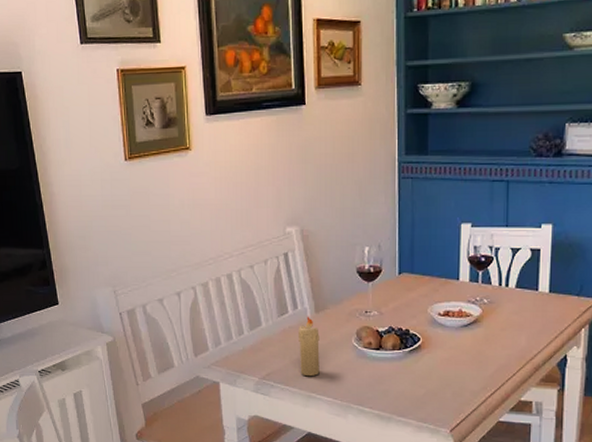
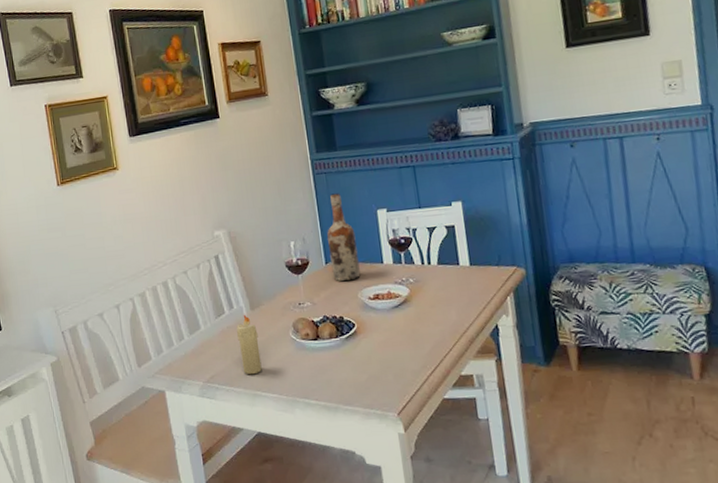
wine bottle: none [404,201,434,295] -> present [327,193,361,282]

